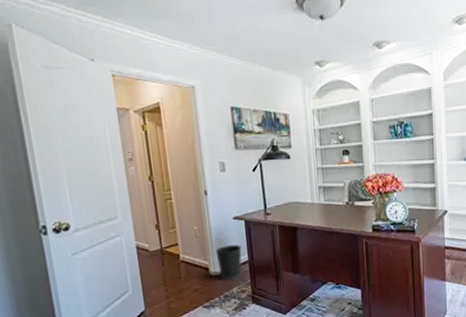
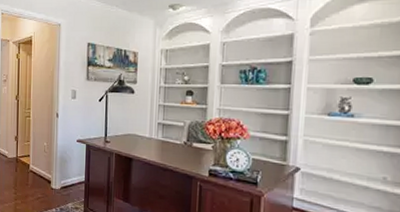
wastebasket: present [215,244,242,280] -> none [58,164,80,195]

